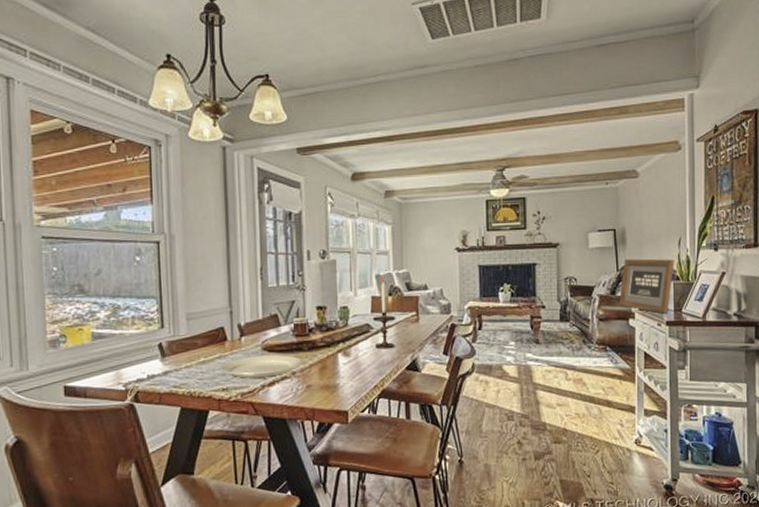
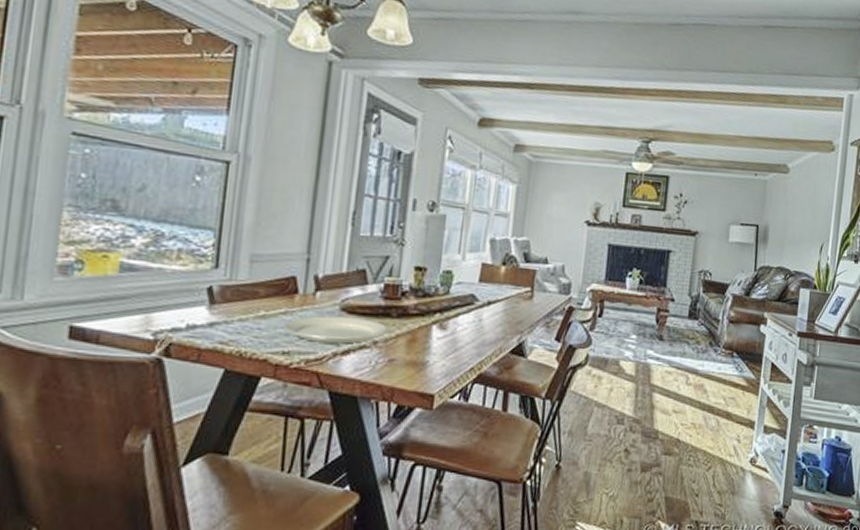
candlestick: present [373,276,396,349] -> none [478,241,507,327]
picture frame: present [619,258,674,314] -> none [752,259,814,323]

